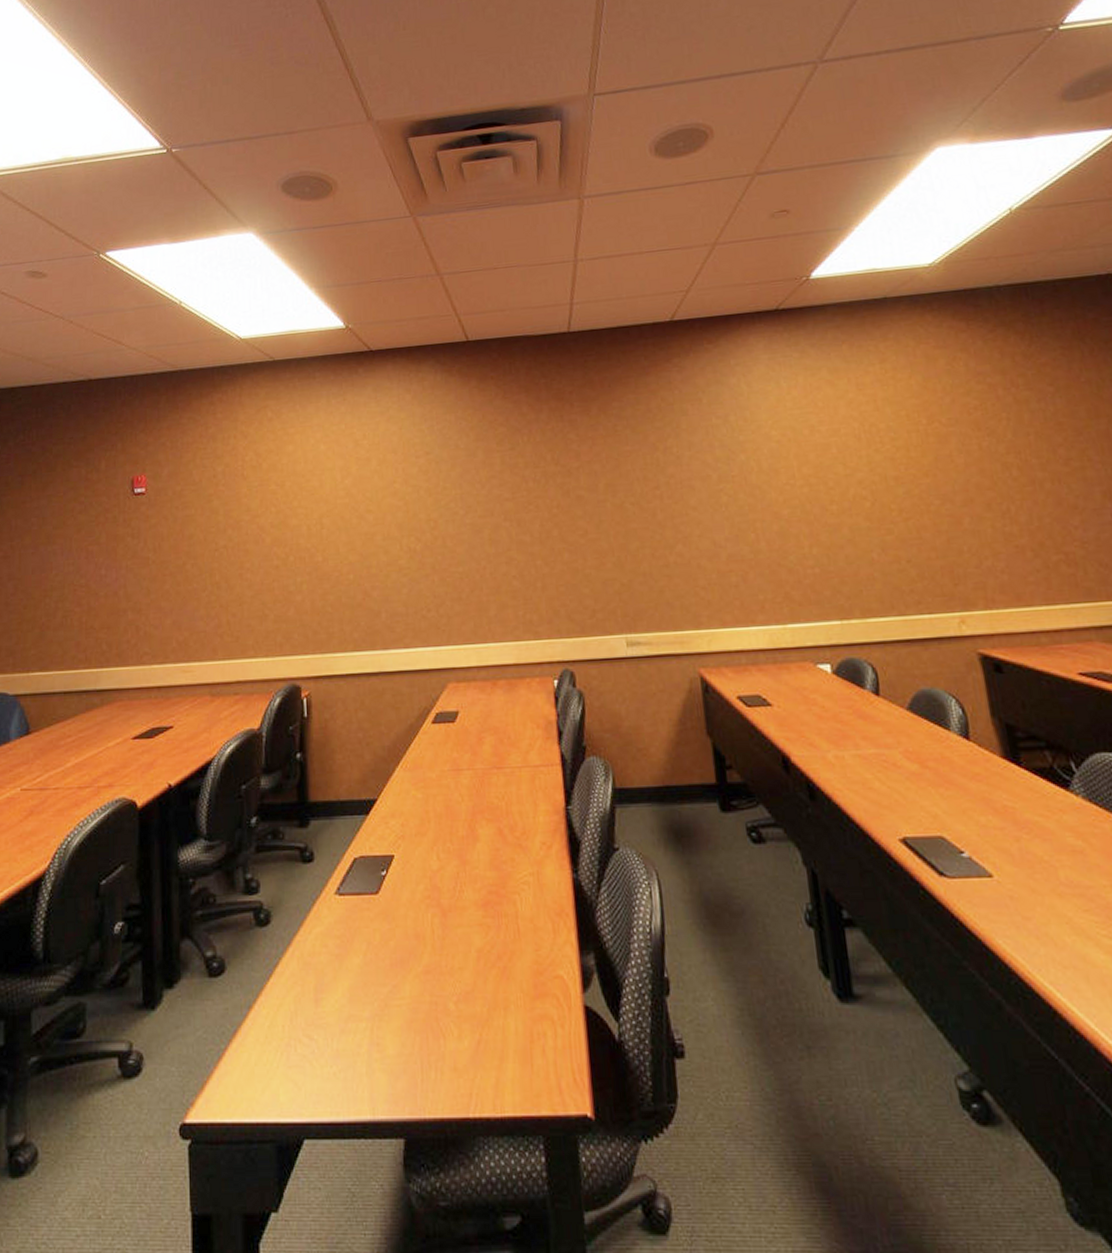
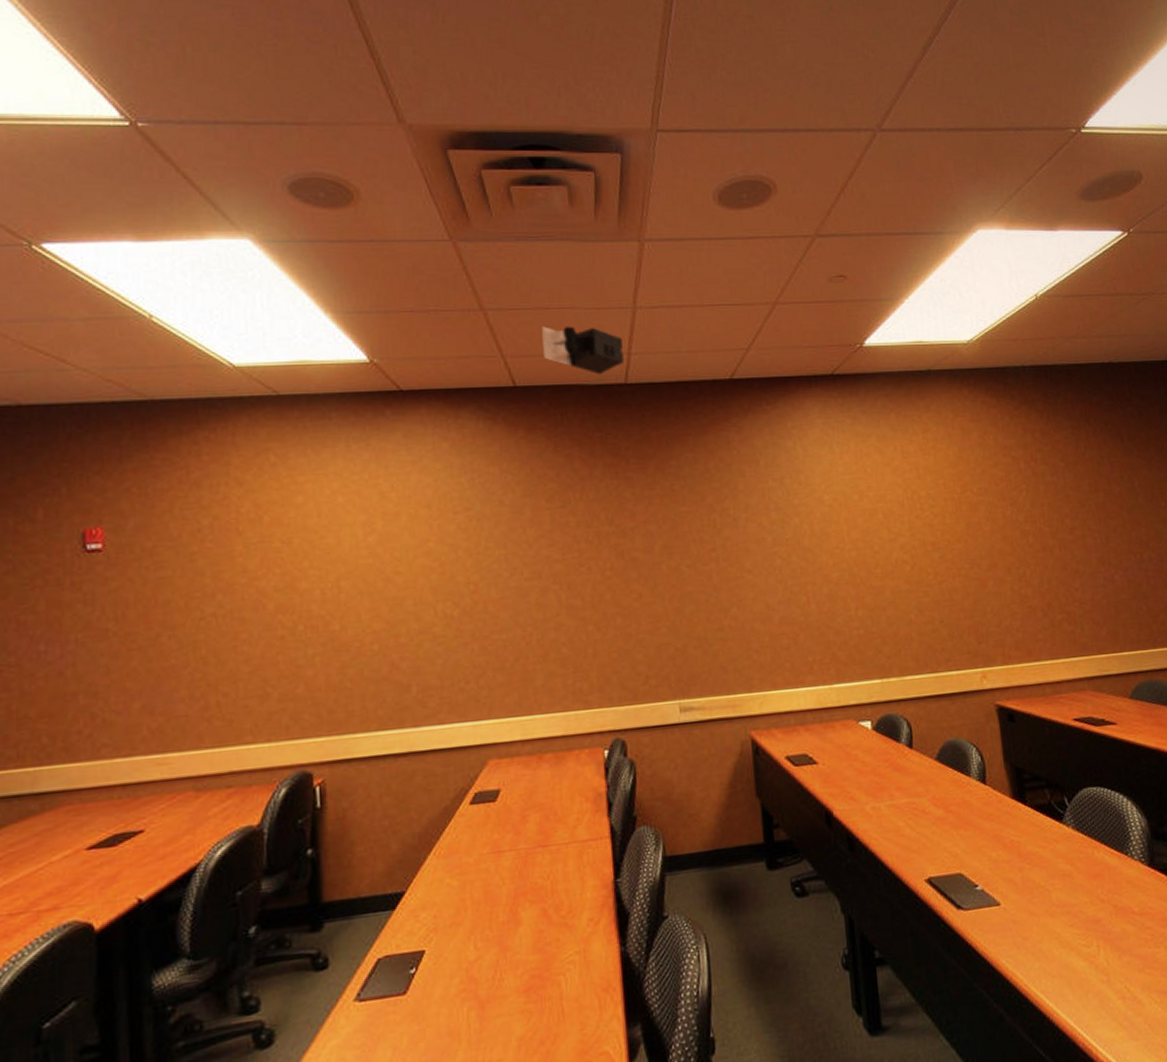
projector: none [491,282,566,326] -> present [542,326,624,375]

